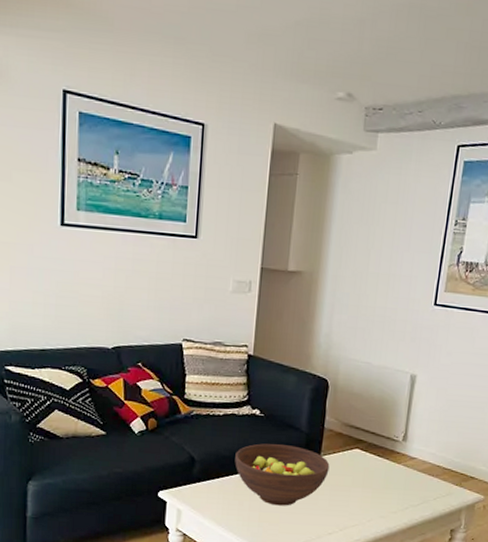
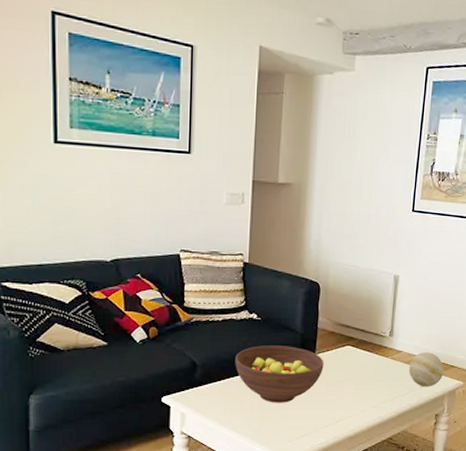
decorative ball: none [423,460,463,499] -> present [409,352,445,387]

